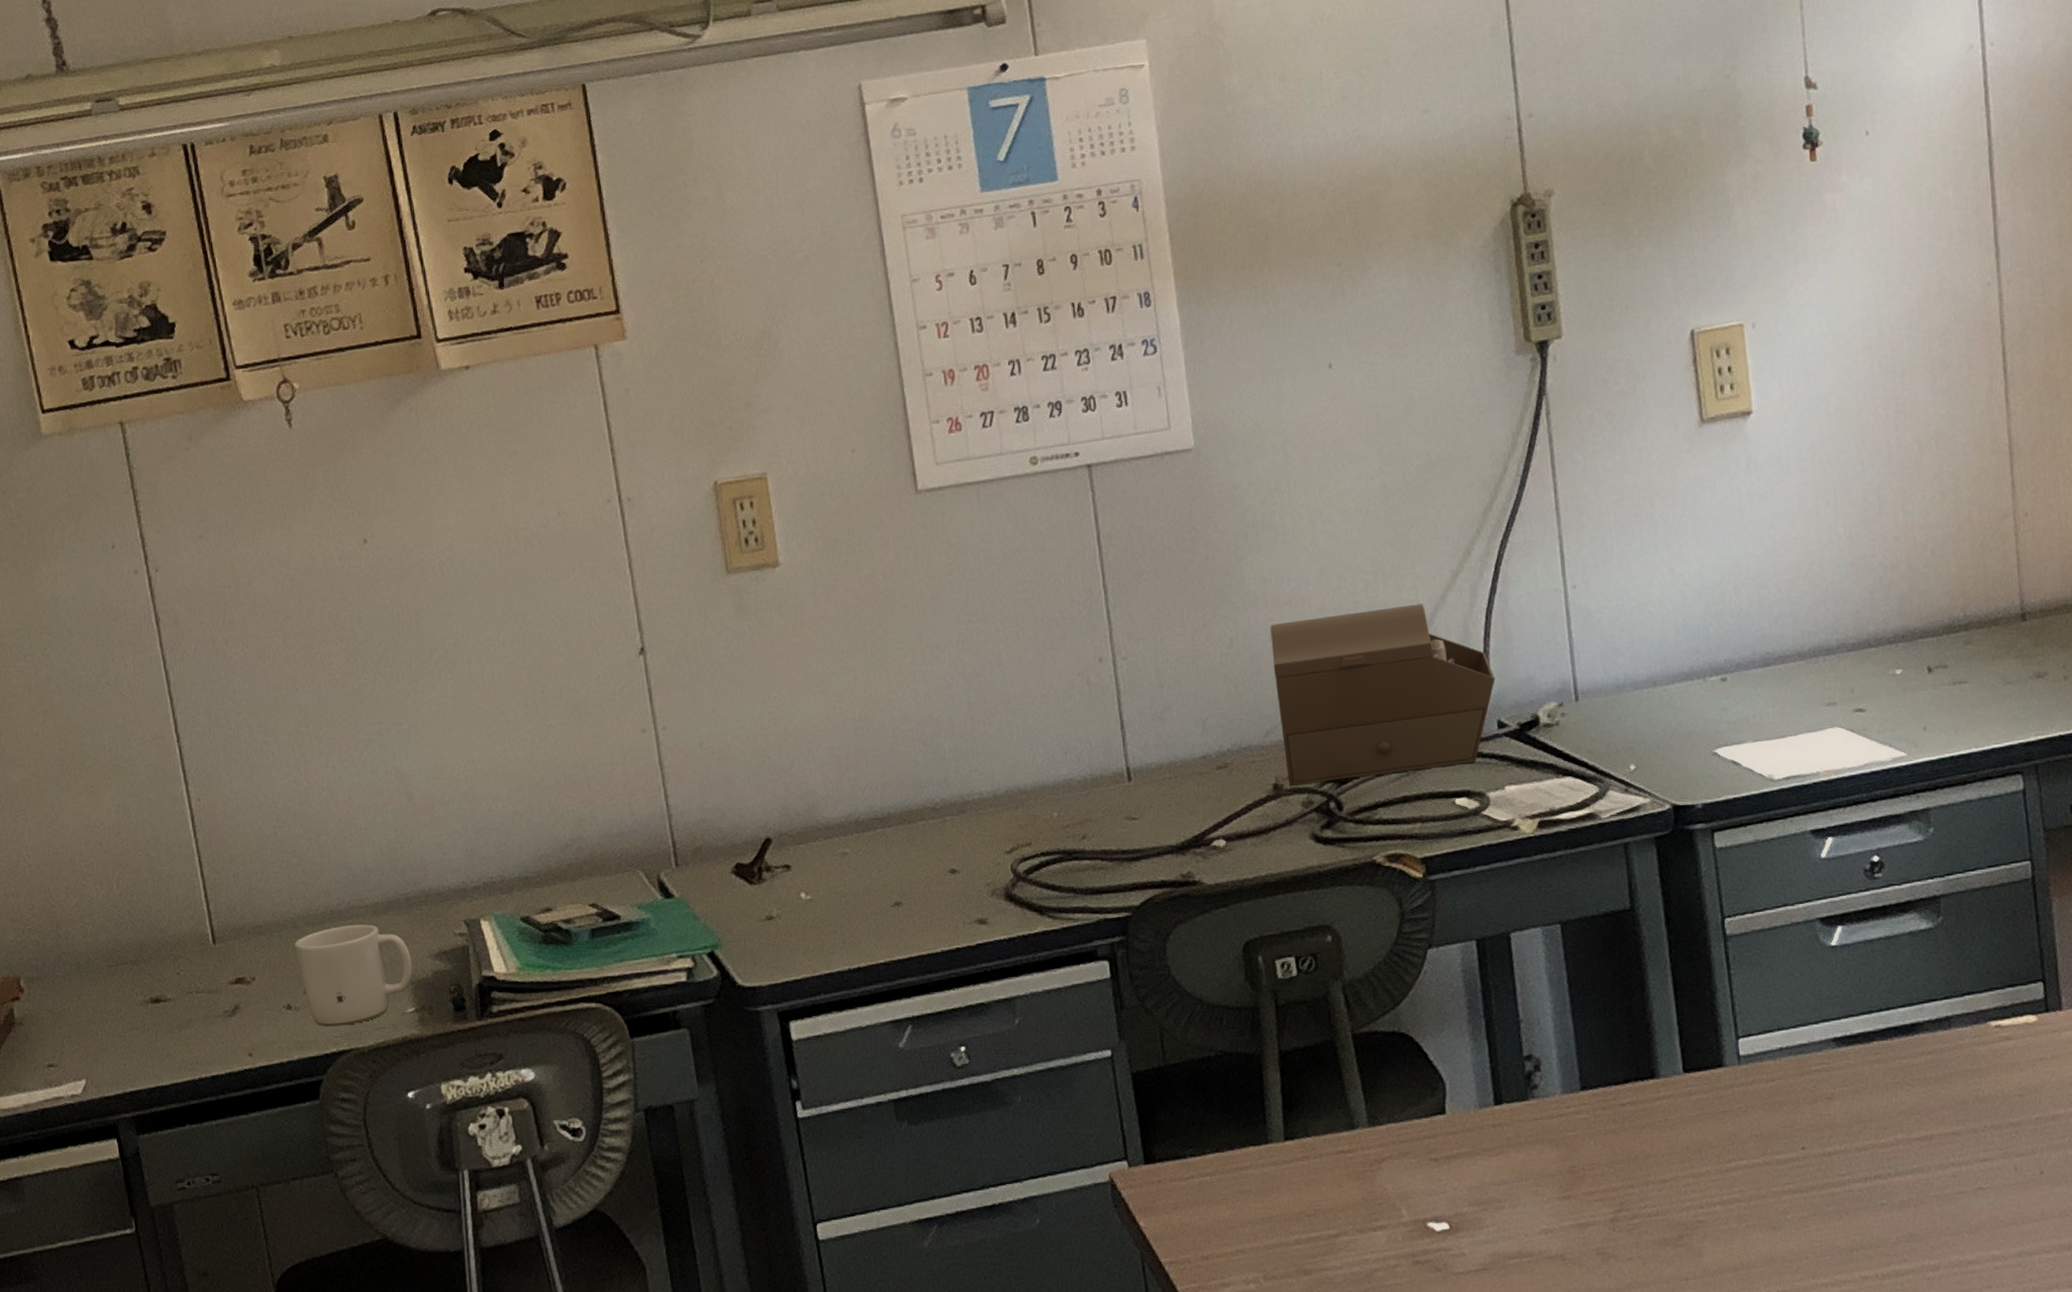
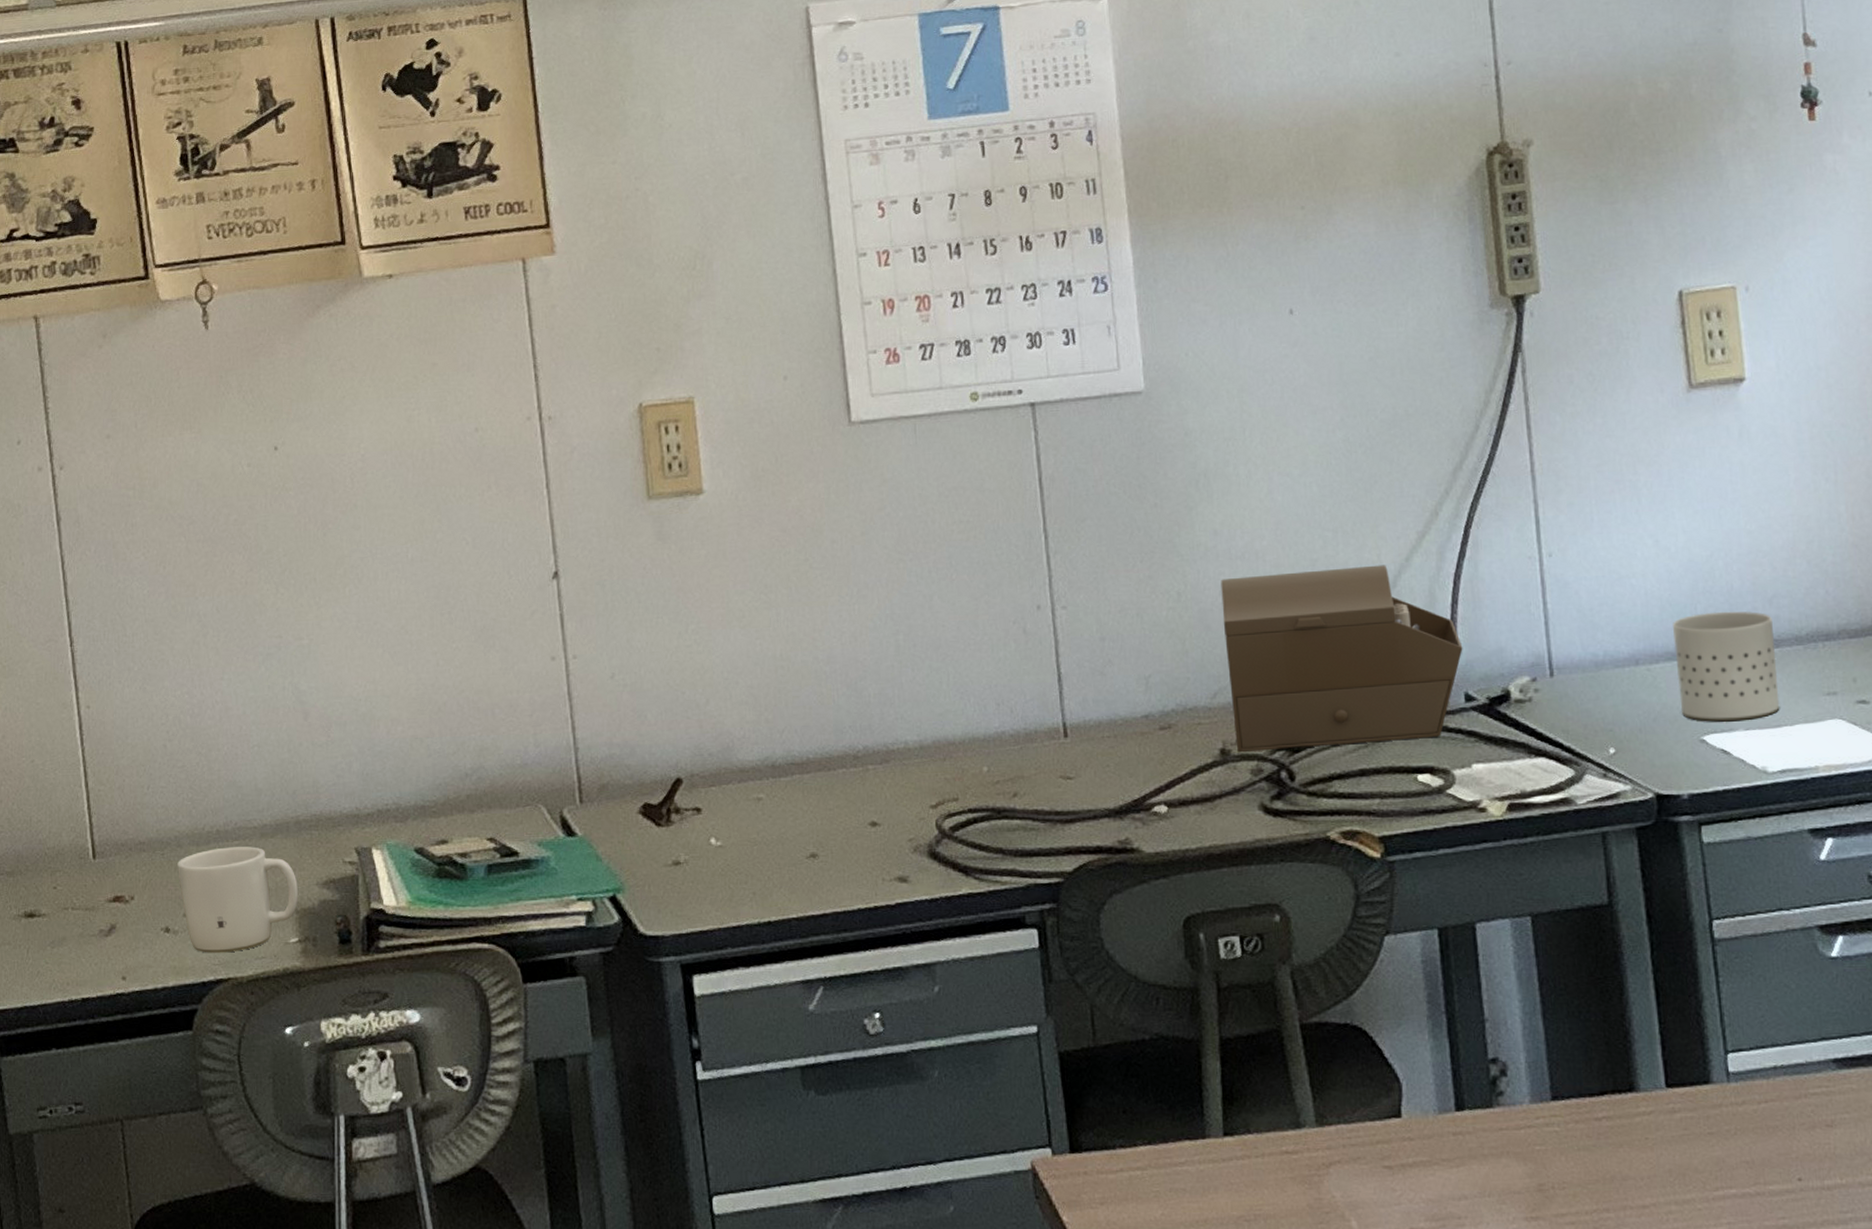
mug: none [1687,631,1785,736] -> present [1673,611,1780,722]

